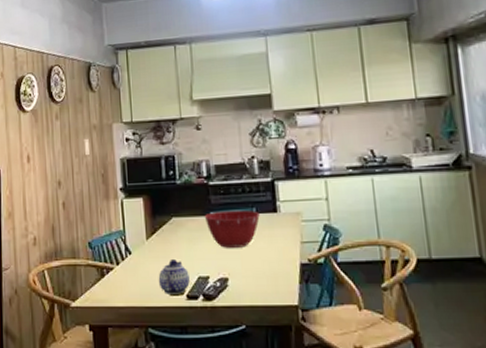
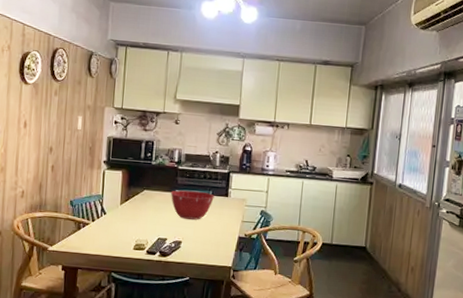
teapot: present [158,258,190,294] -> none [125,221,151,250]

